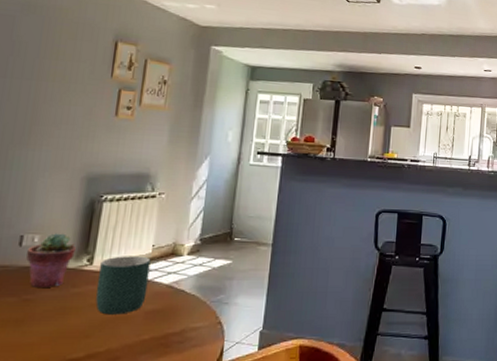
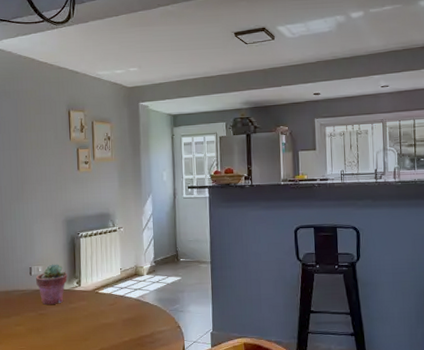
mug: present [95,256,151,315] -> none [86,277,122,323]

